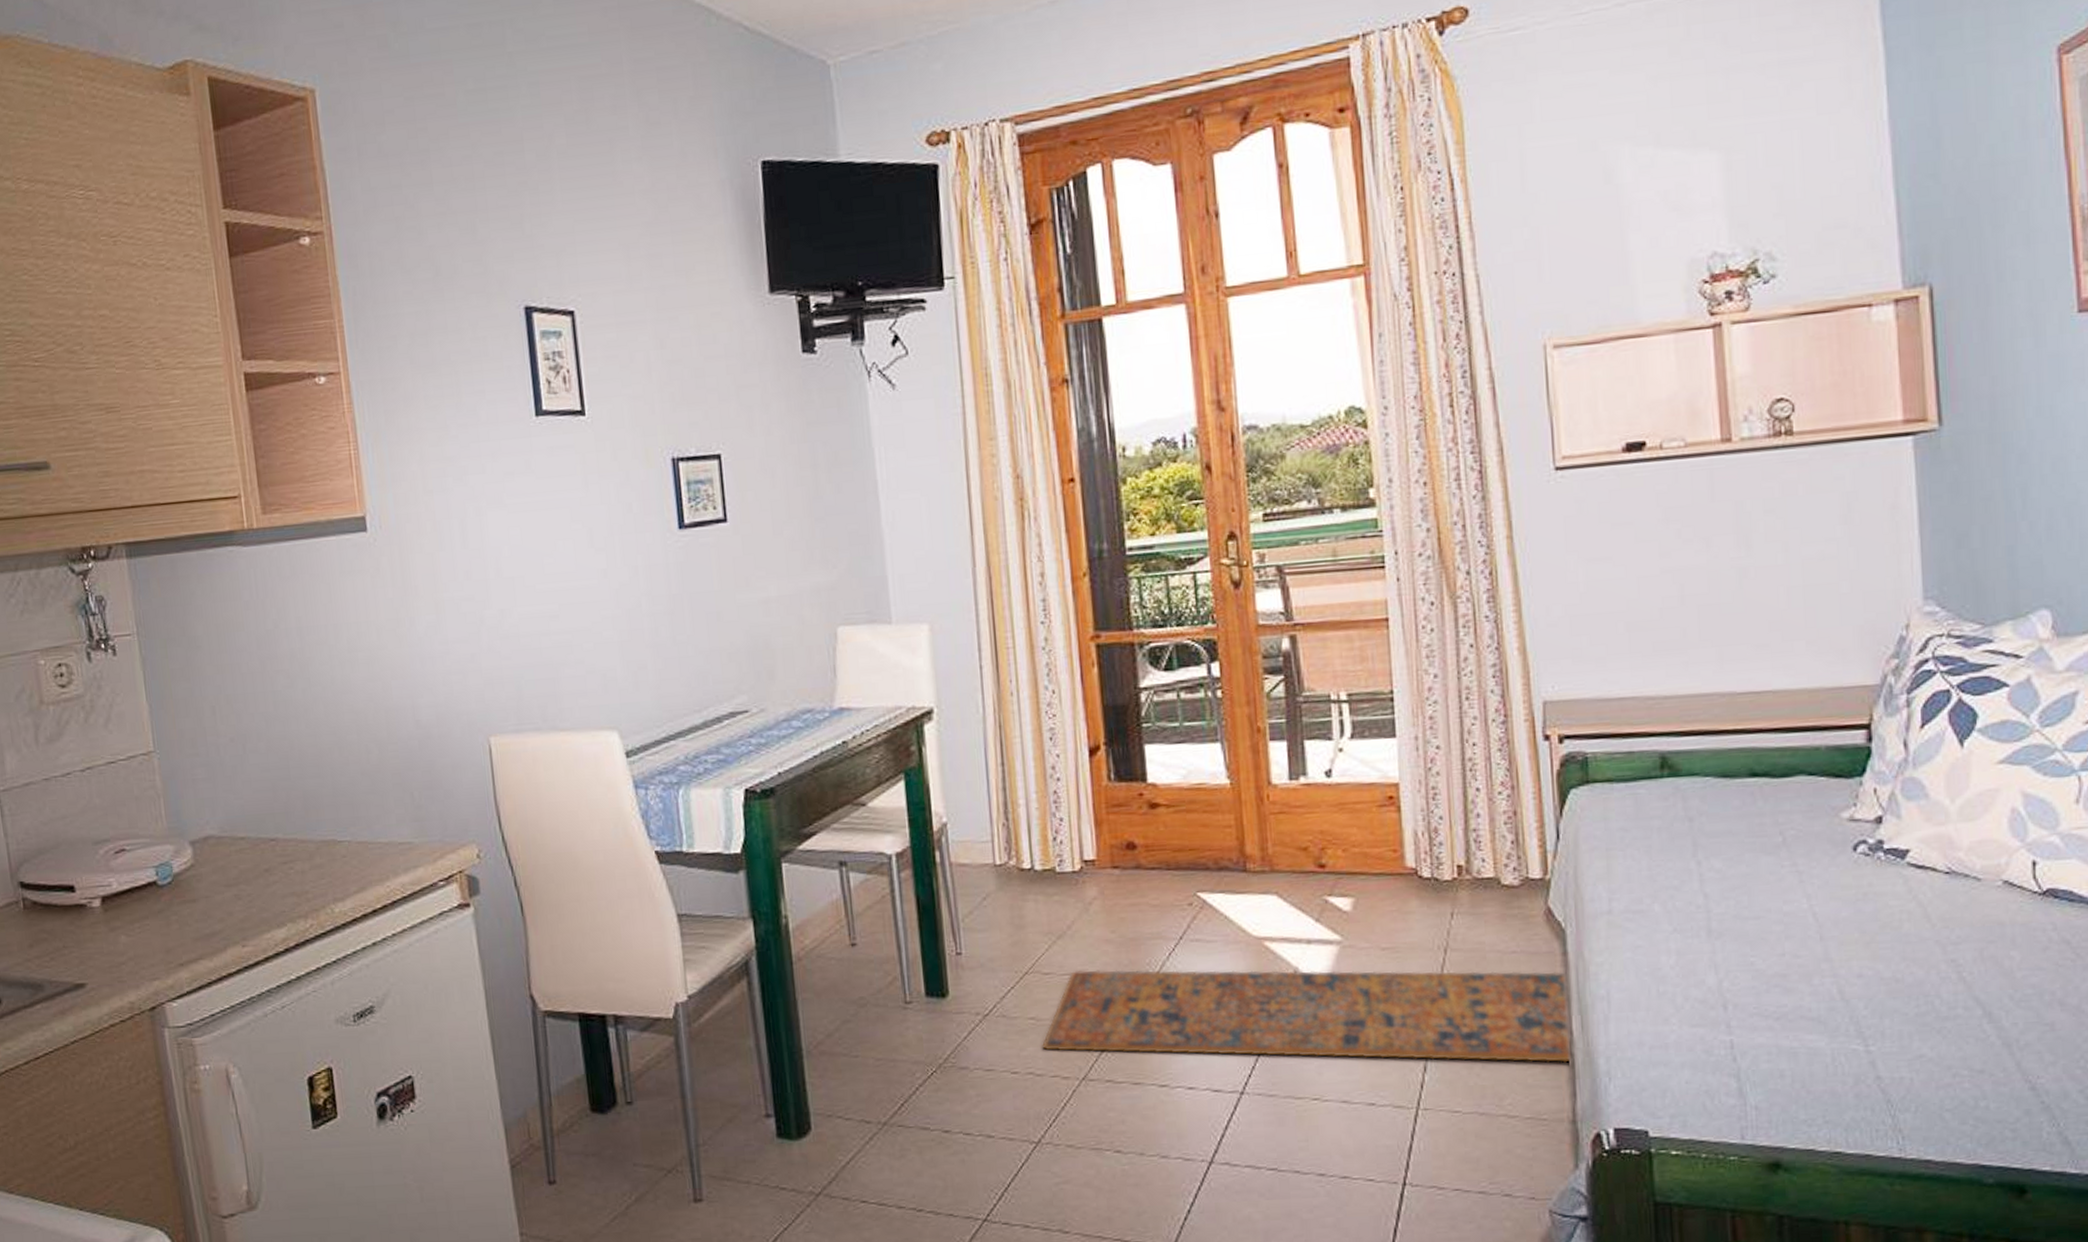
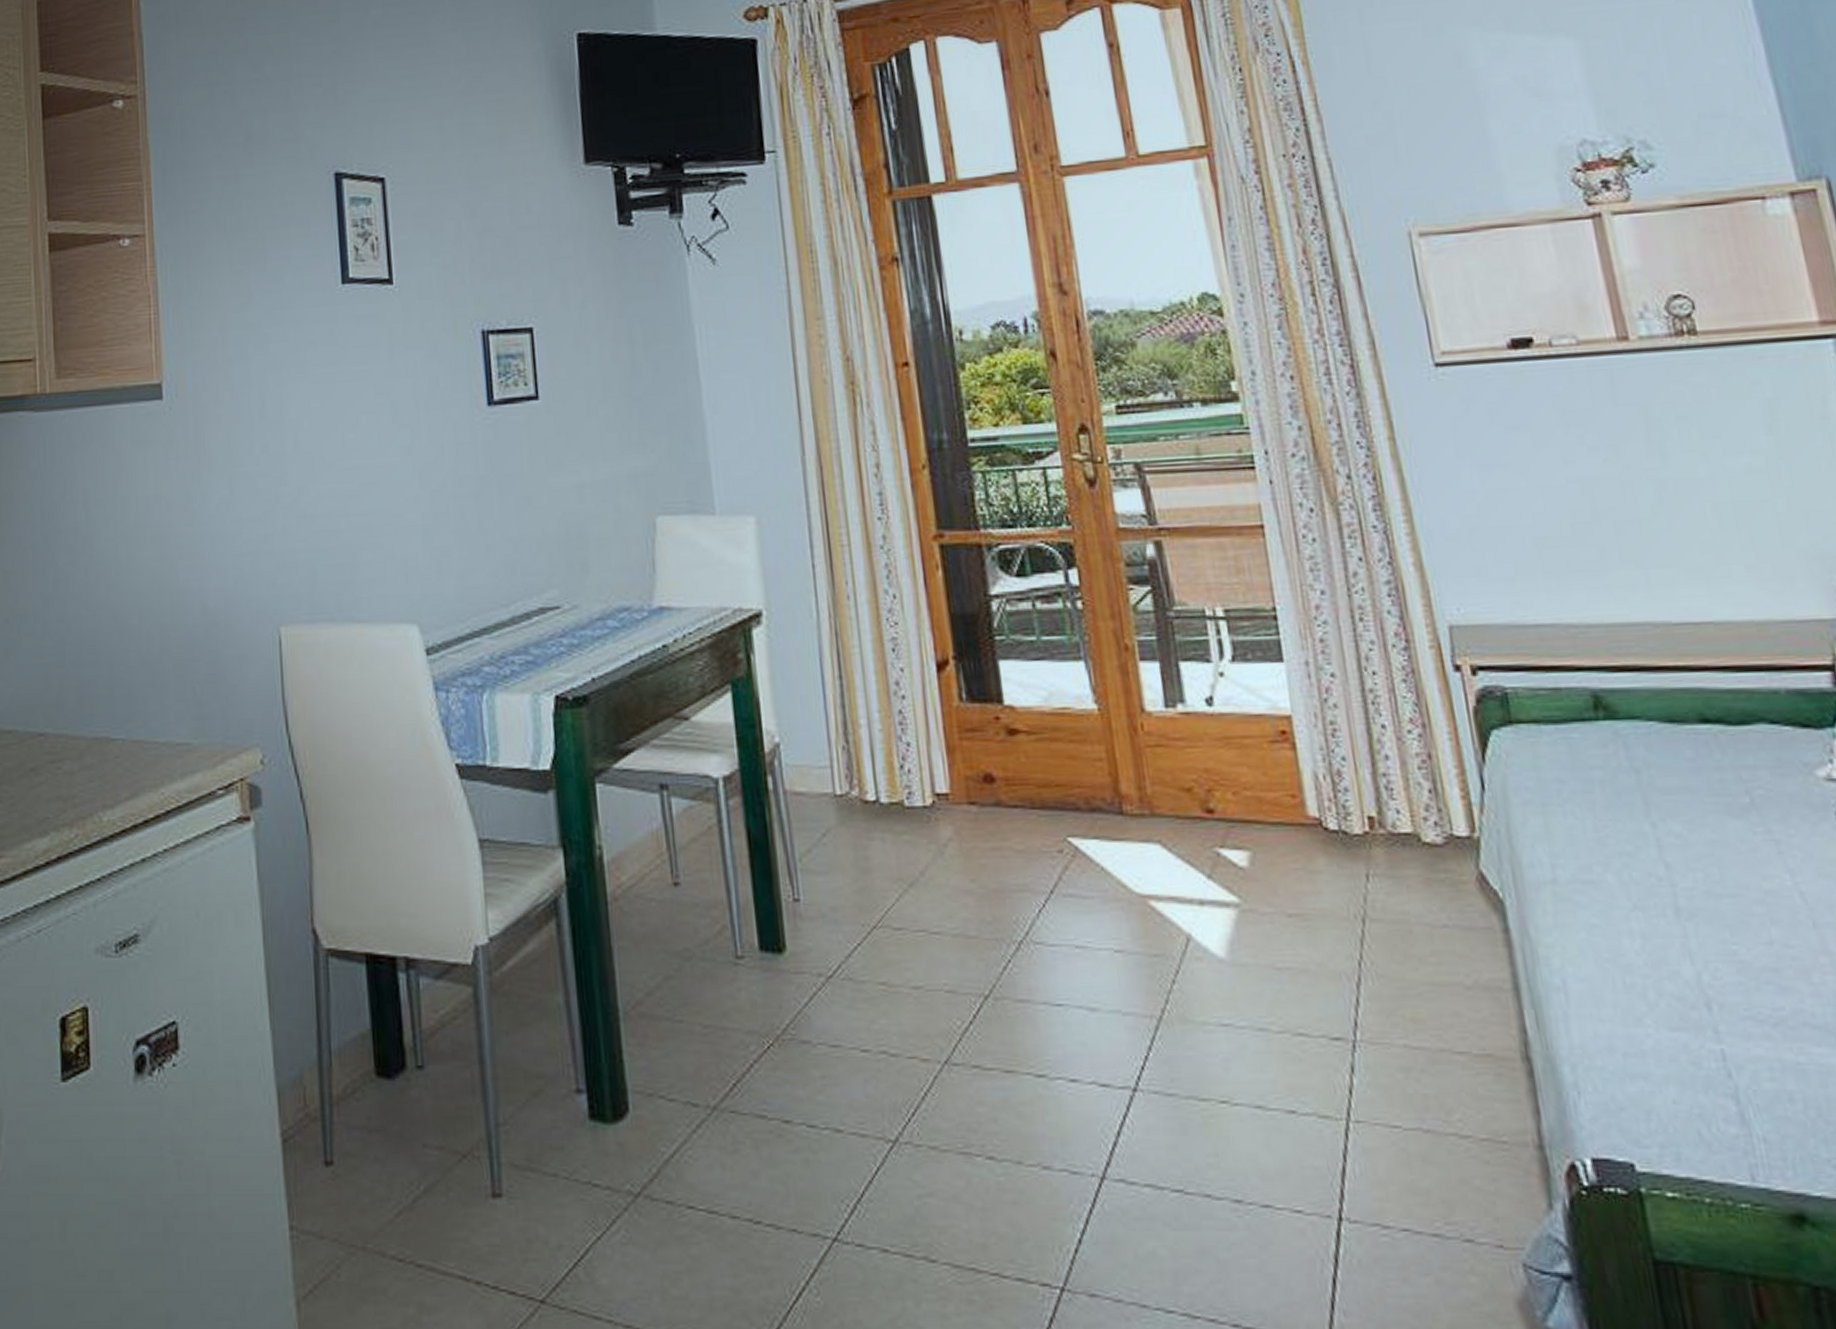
rug: present [1042,970,1571,1063] -> none [896,926,1528,1070]

